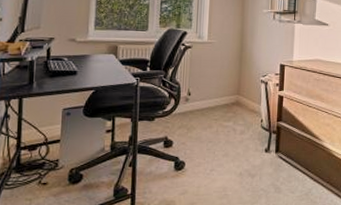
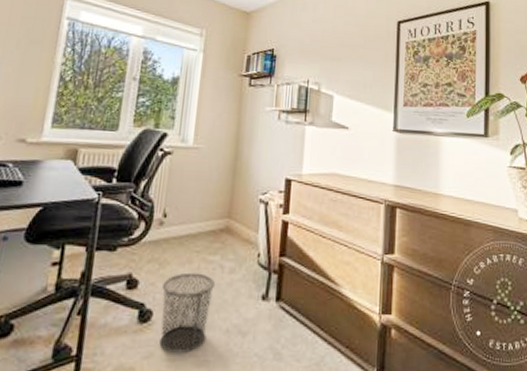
waste bin: none [191,134,230,190] -> present [159,272,215,353]

